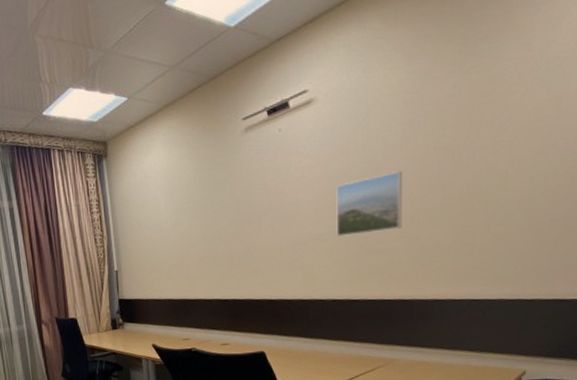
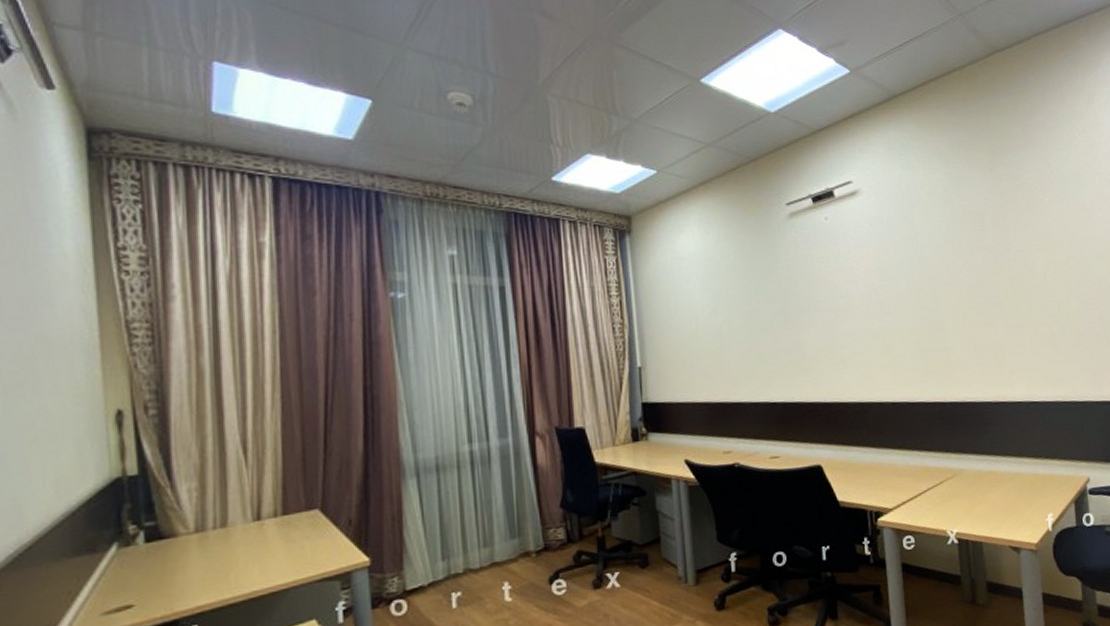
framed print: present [336,171,403,237] -> none [887,268,956,333]

